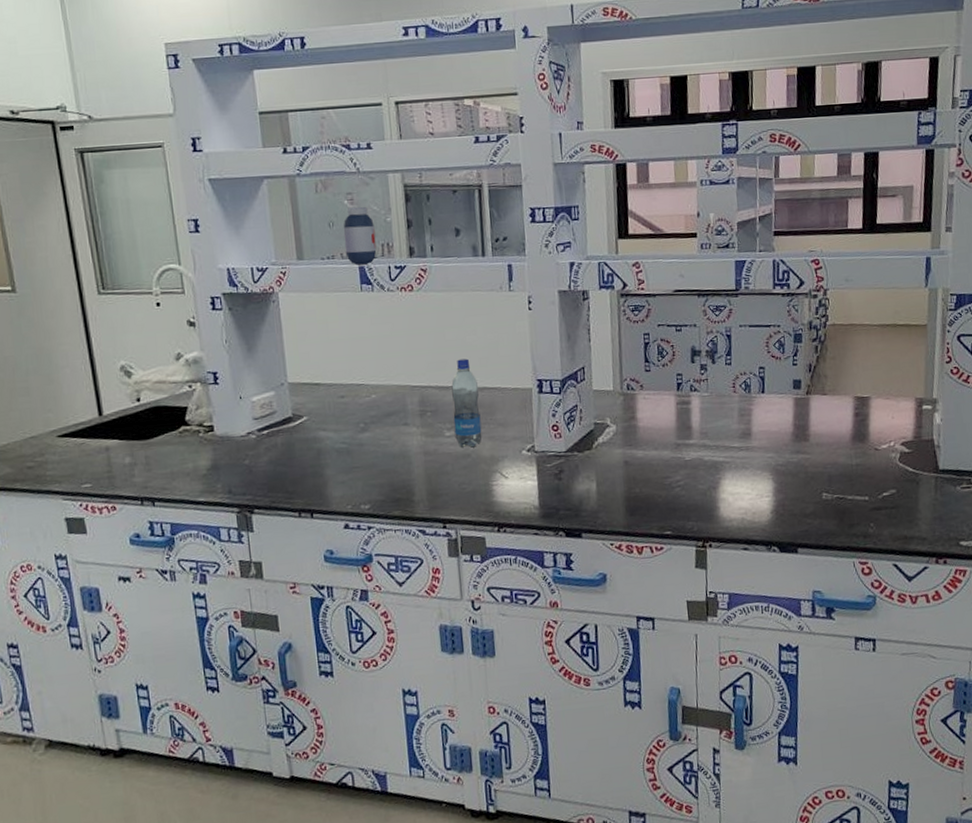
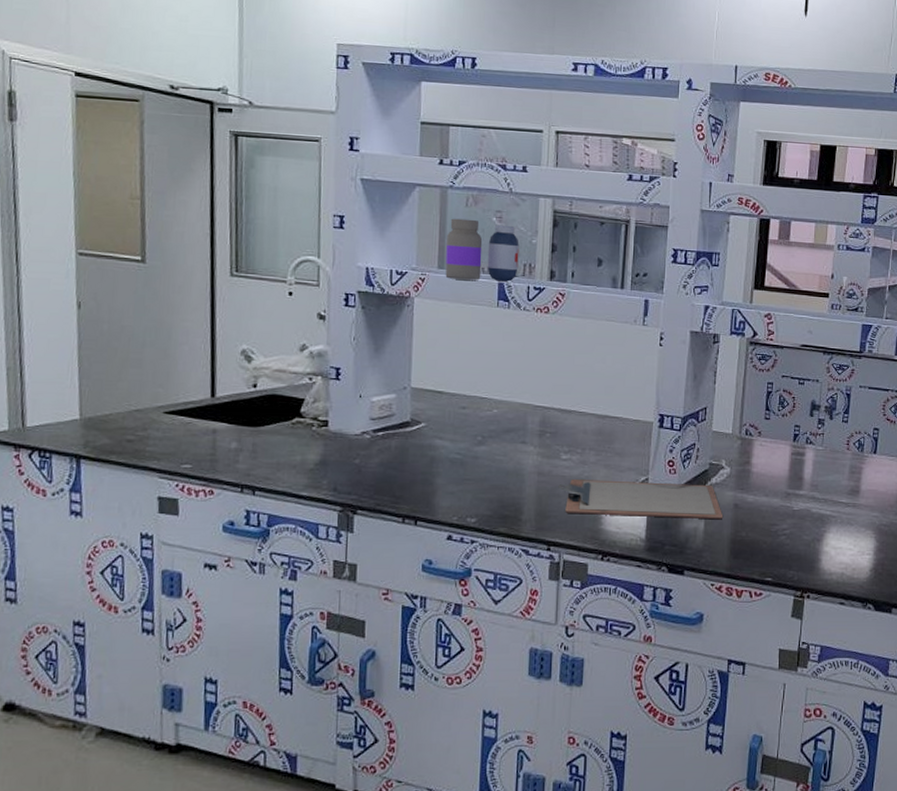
jar: none [301,205,341,269] -> present [445,218,483,280]
clipboard: none [446,445,615,489] -> present [558,479,724,520]
bottle: present [451,358,482,449] -> none [571,385,601,473]

